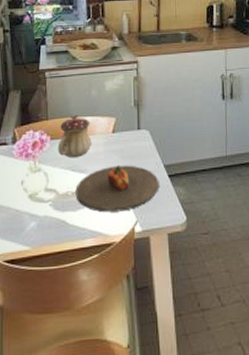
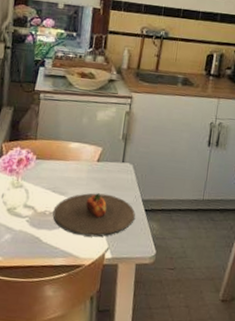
teapot: present [58,114,92,157] -> none [42,138,77,180]

